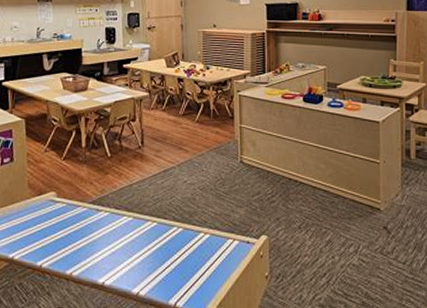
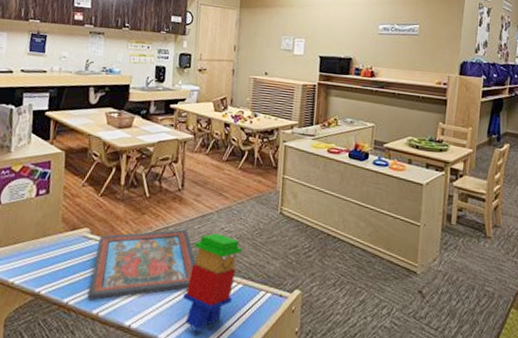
religious icon: none [60,185,162,261] -> present [87,229,196,301]
stacking toy: none [153,187,207,280] -> present [183,233,243,329]

